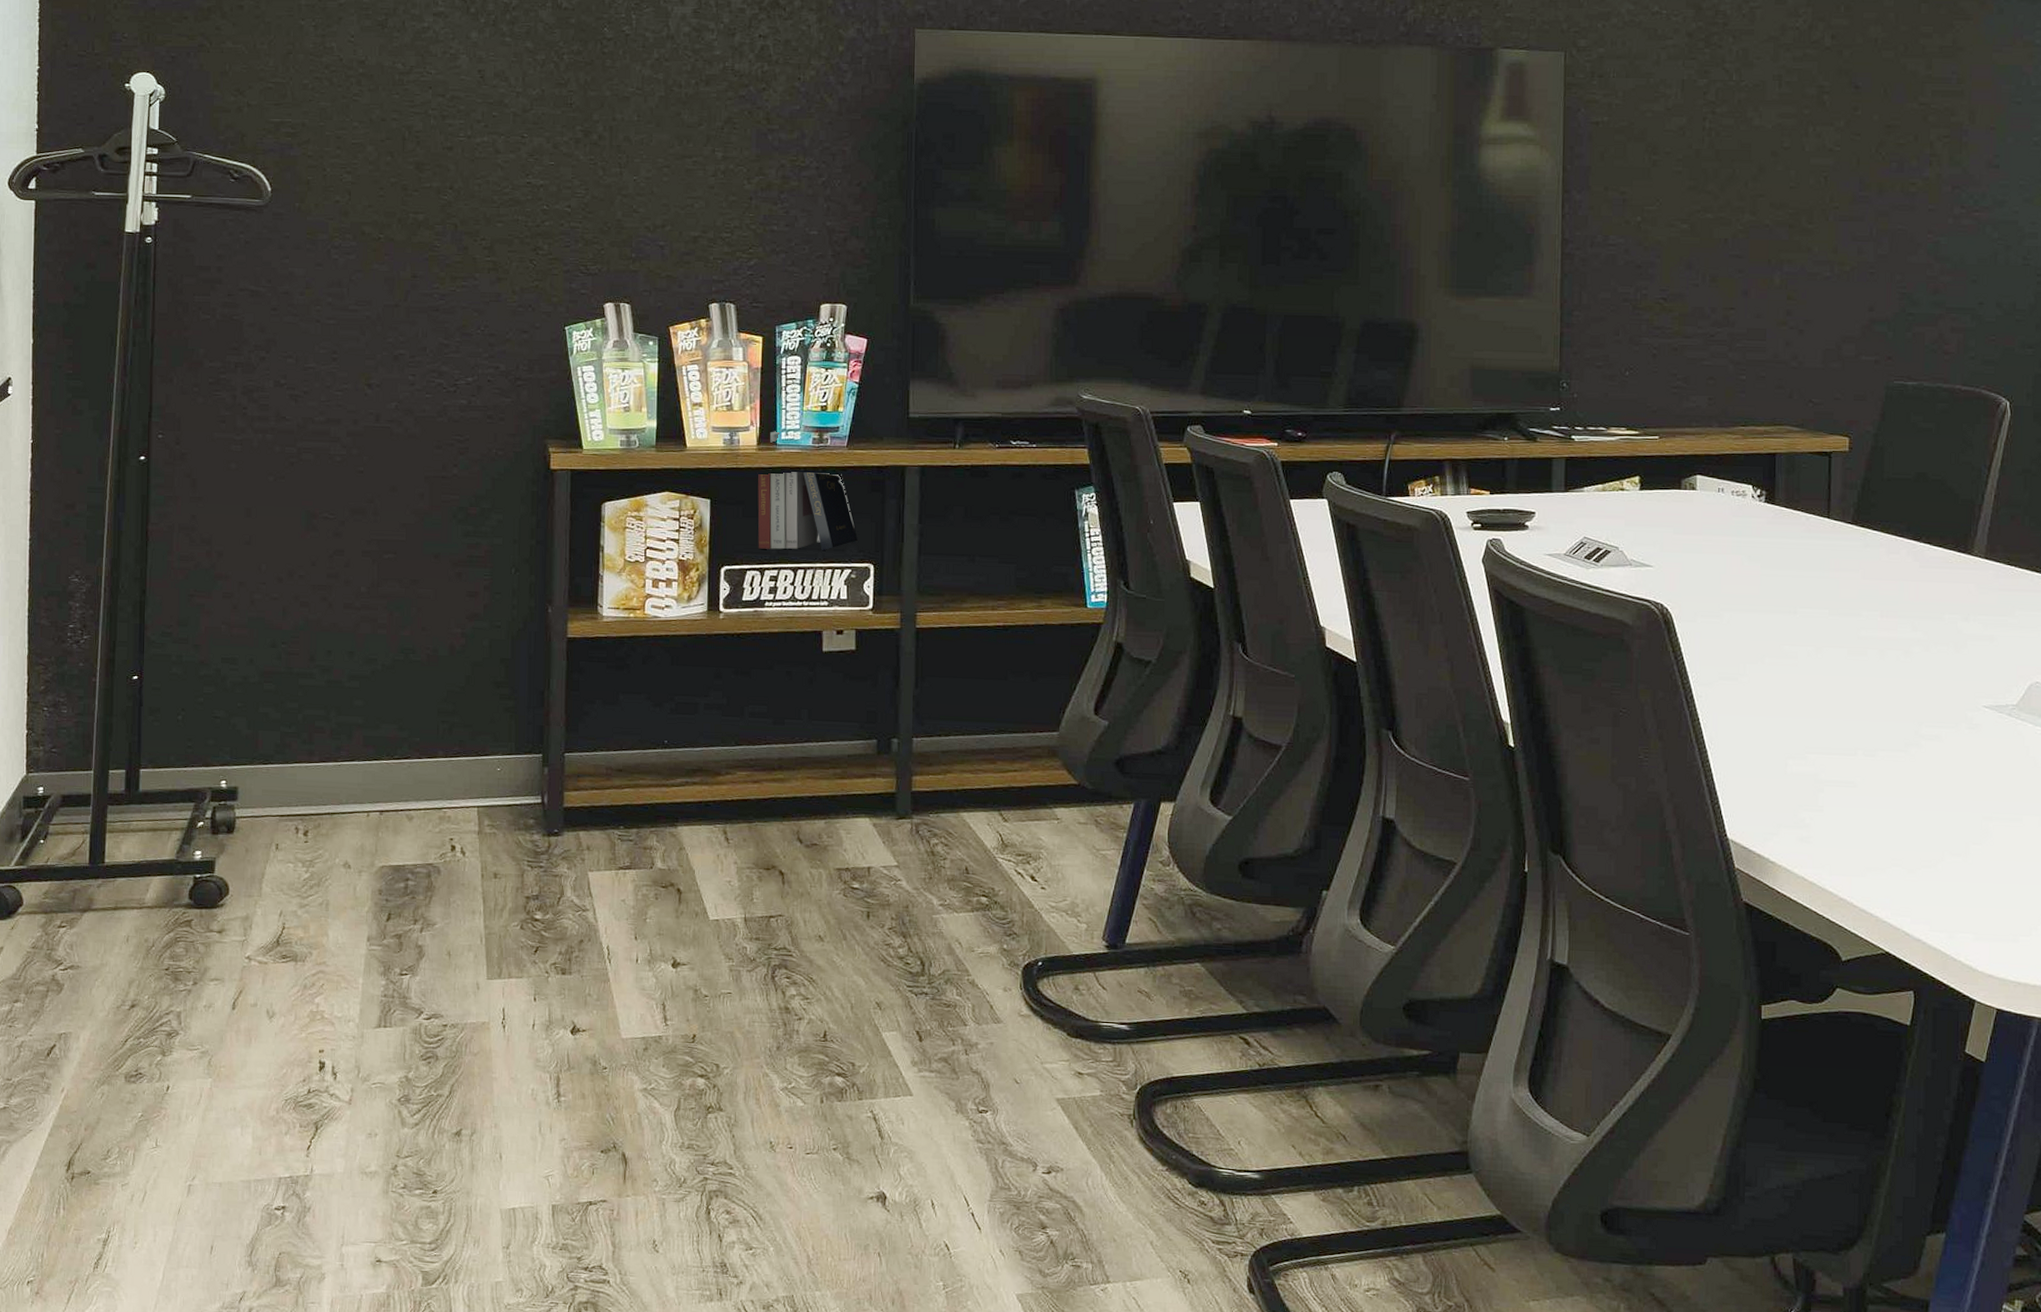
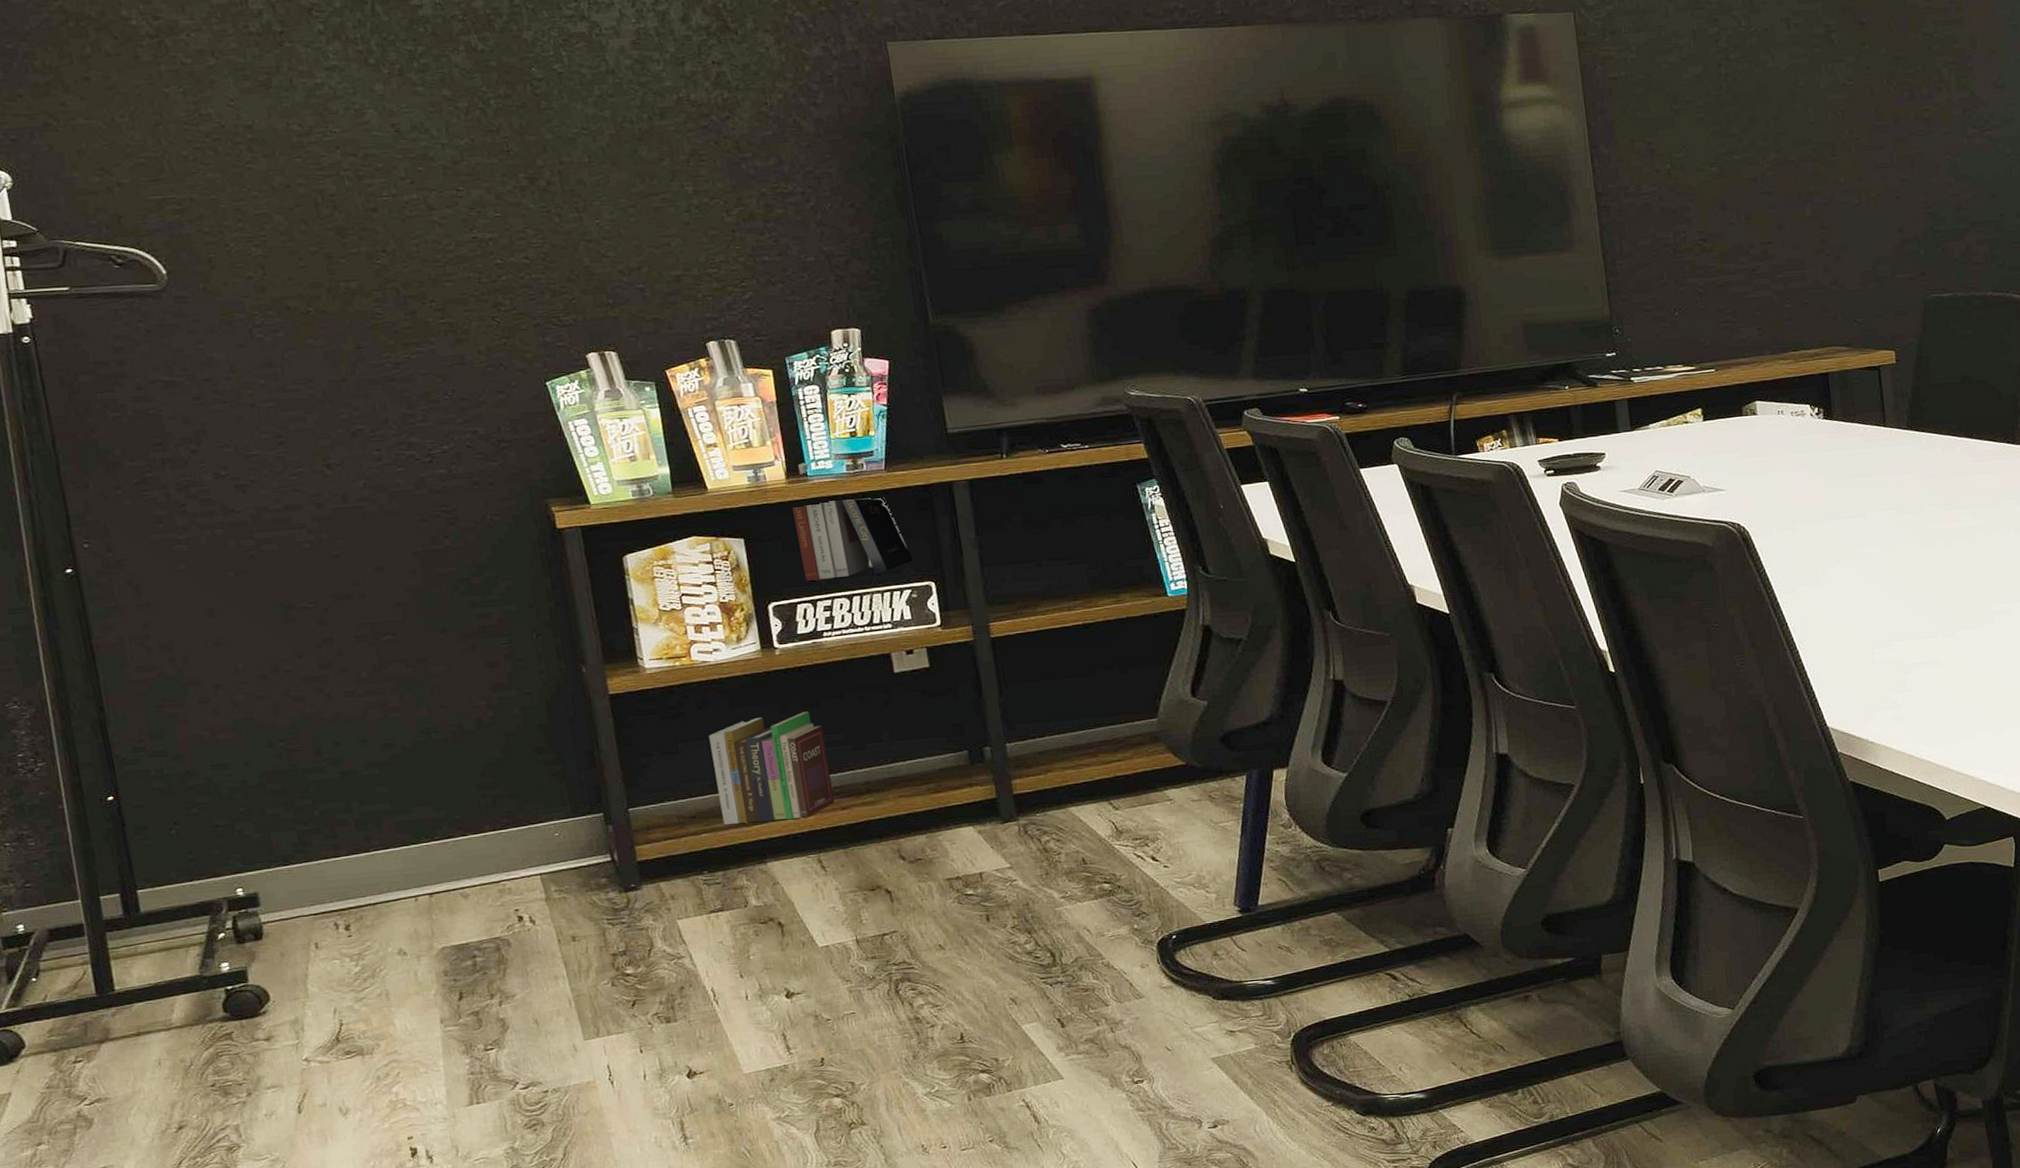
books: none [645,679,749,786] -> present [709,711,834,826]

